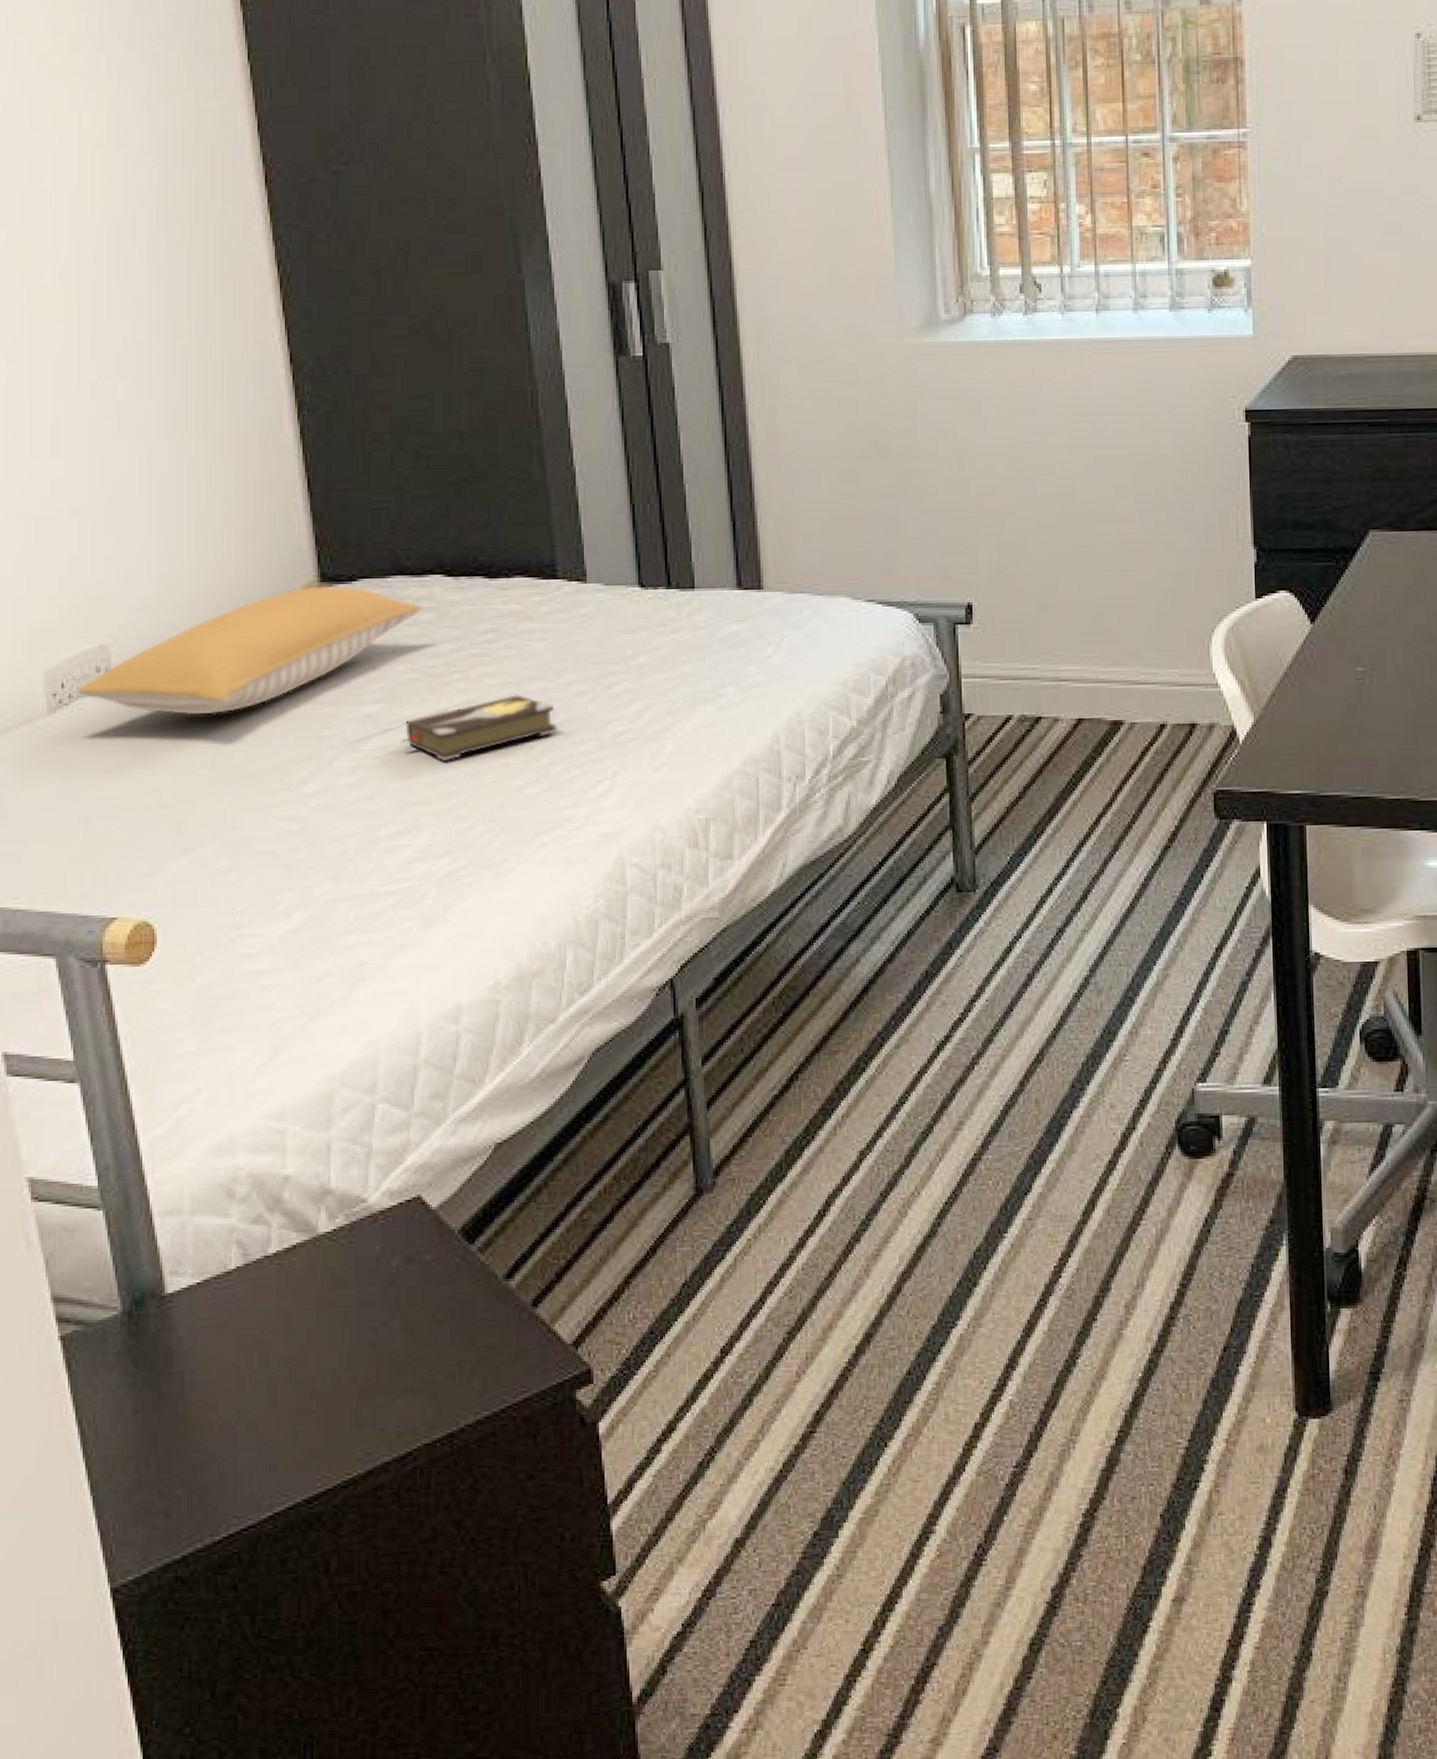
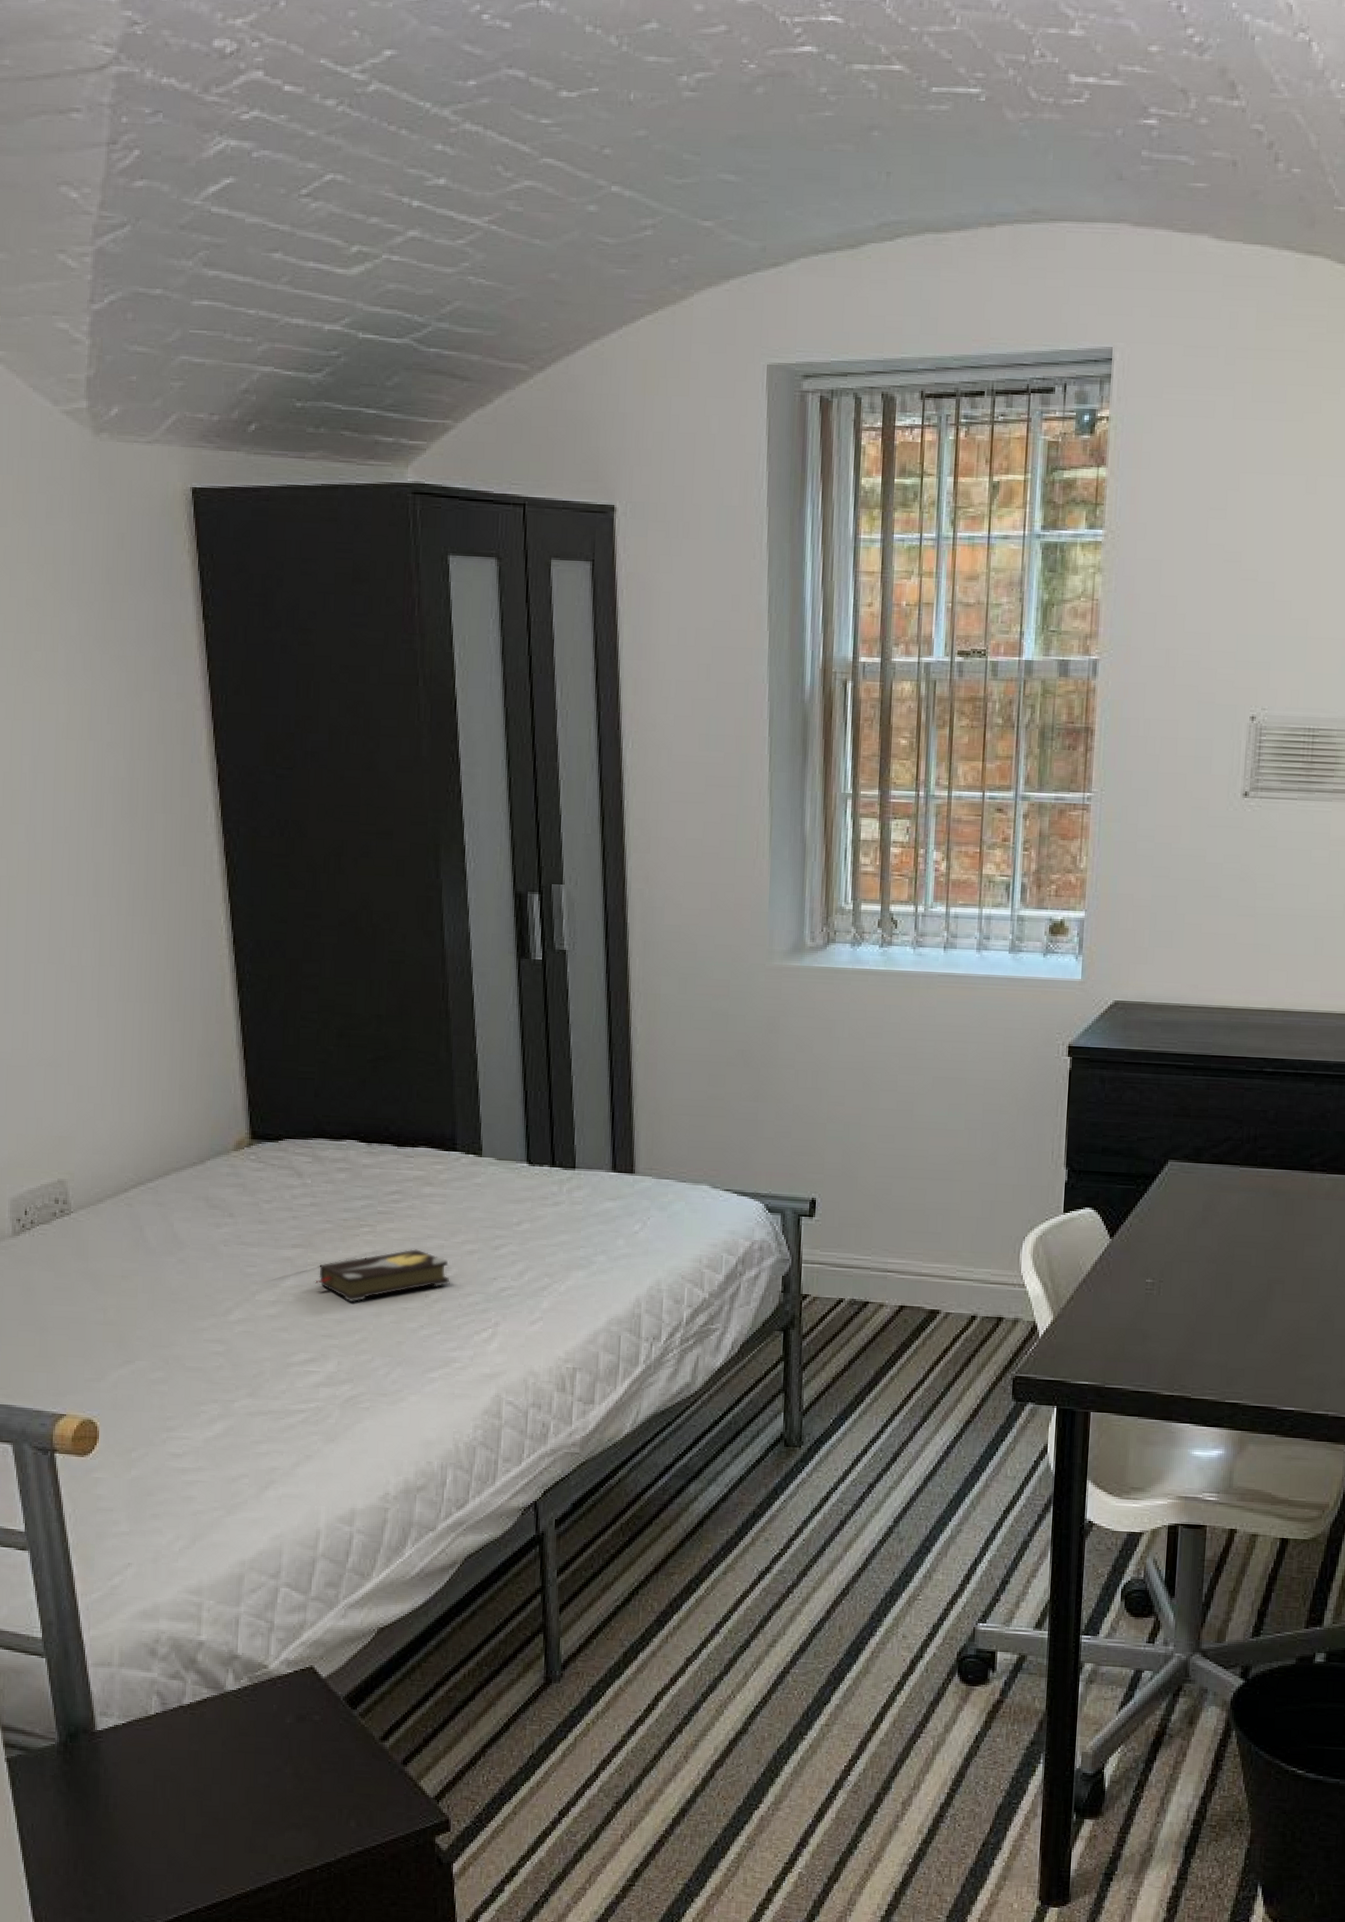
pillow: present [76,585,423,715] -> none [37,1142,339,1247]

